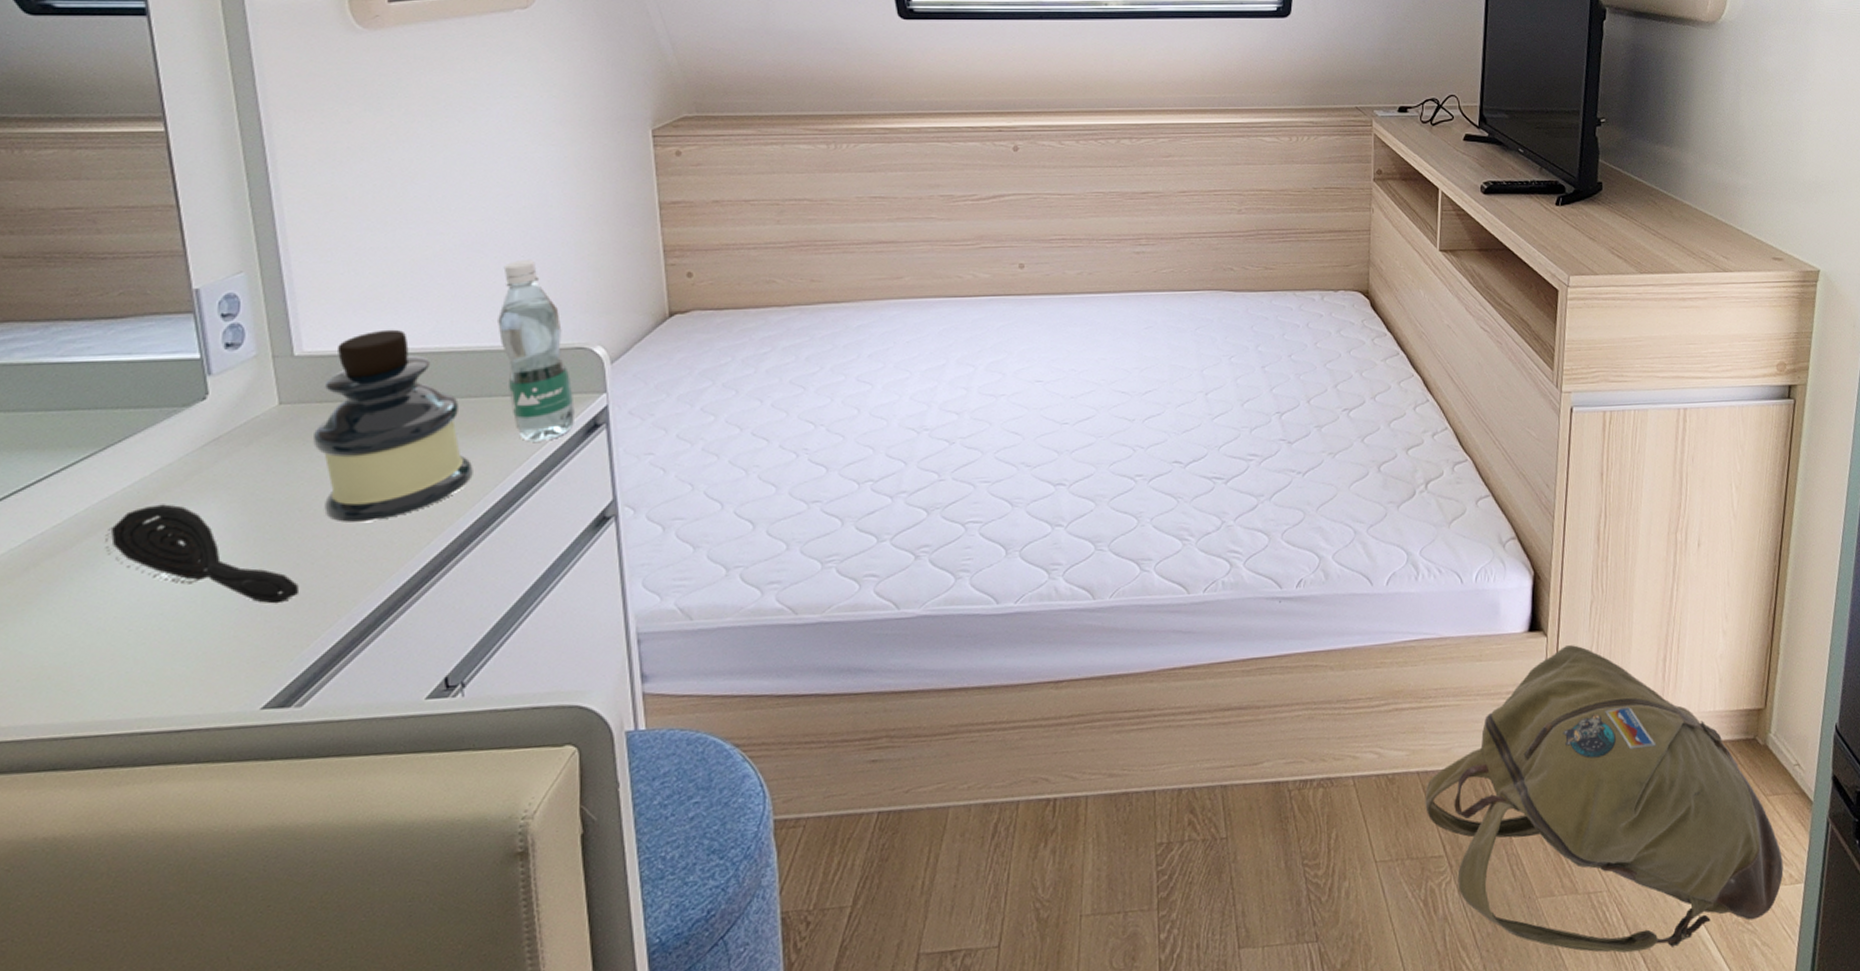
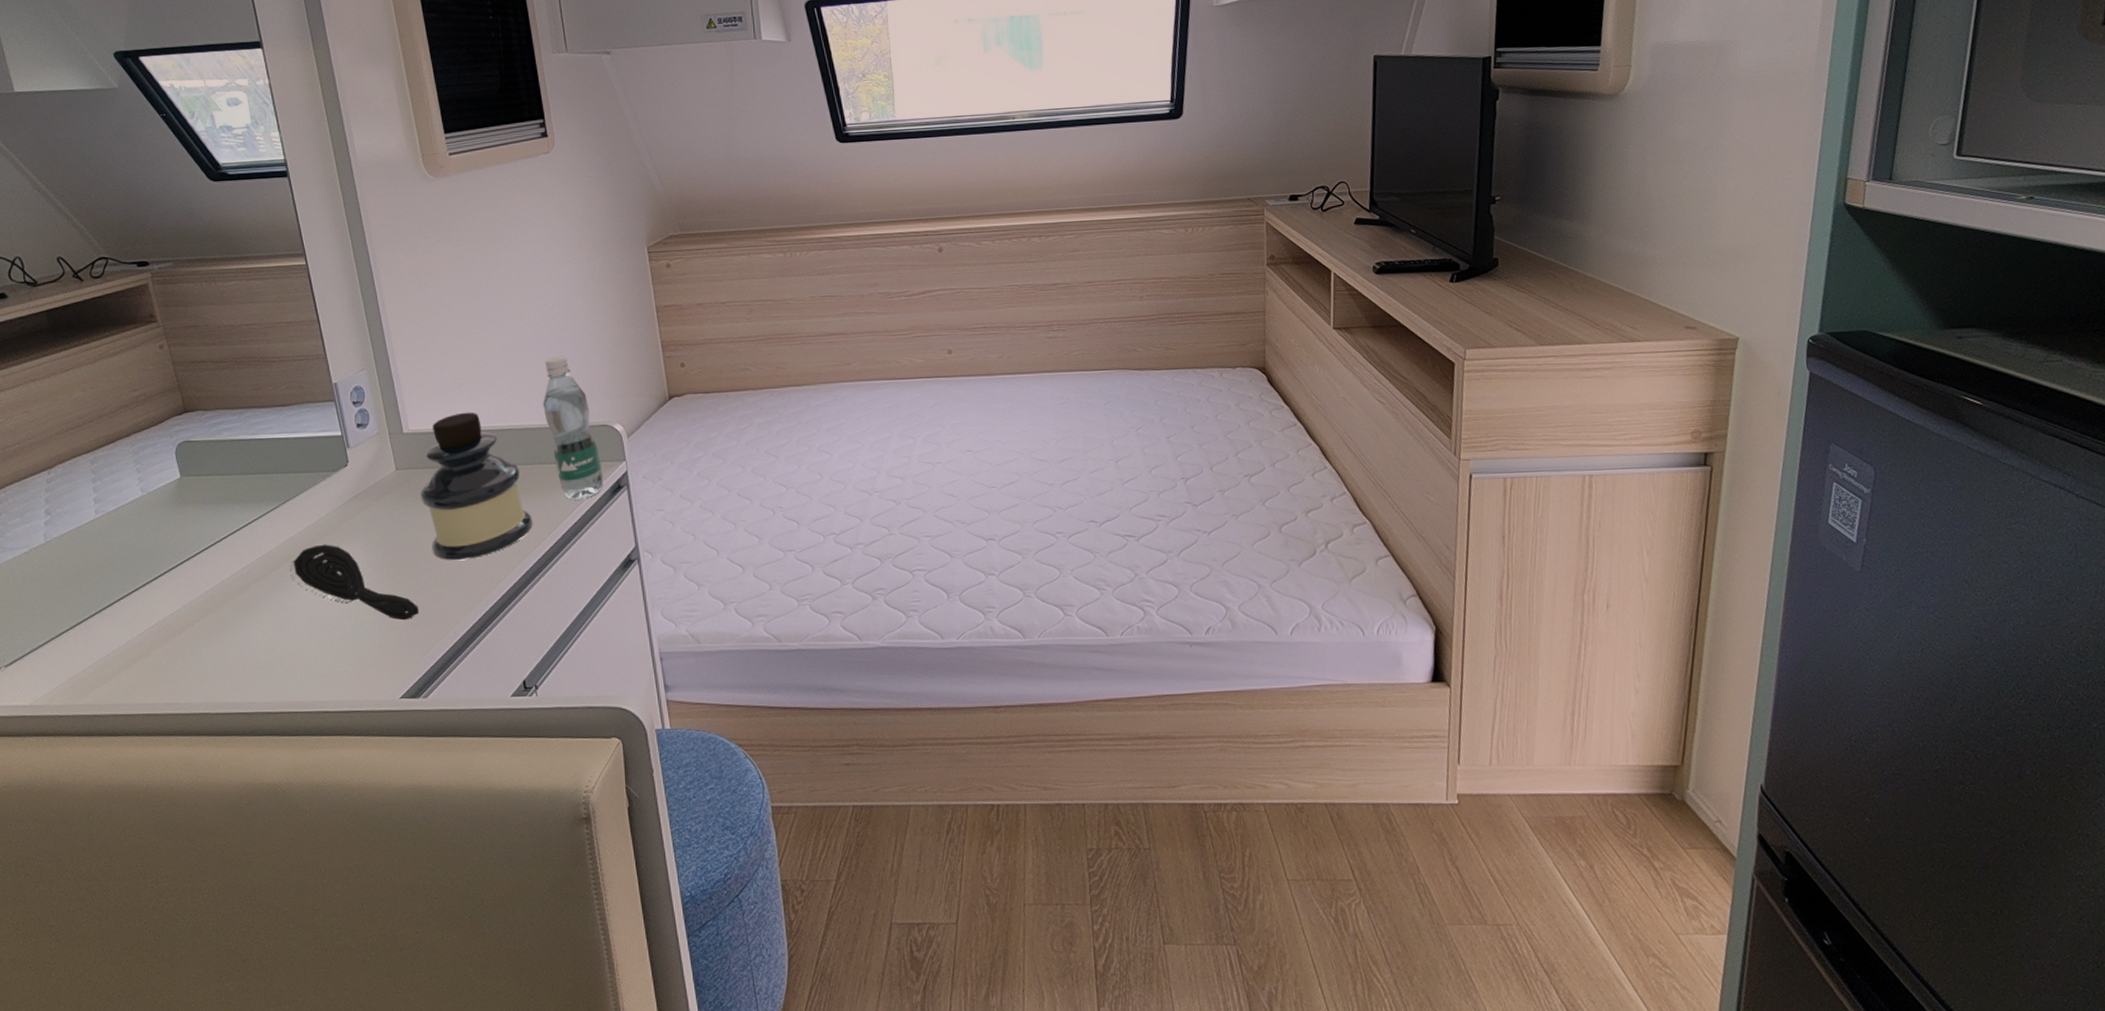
backpack: present [1425,645,1784,953] -> none [1333,696,1704,983]

